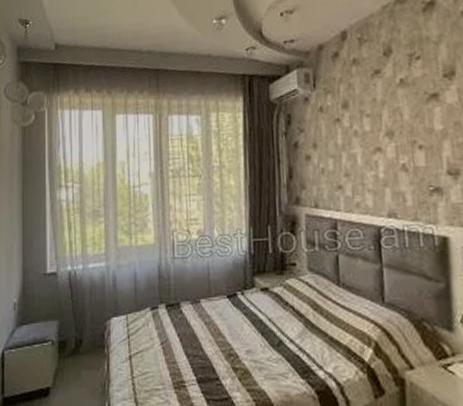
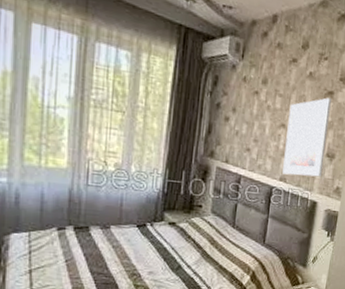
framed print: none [382,102,448,209] -> present [282,98,331,177]

